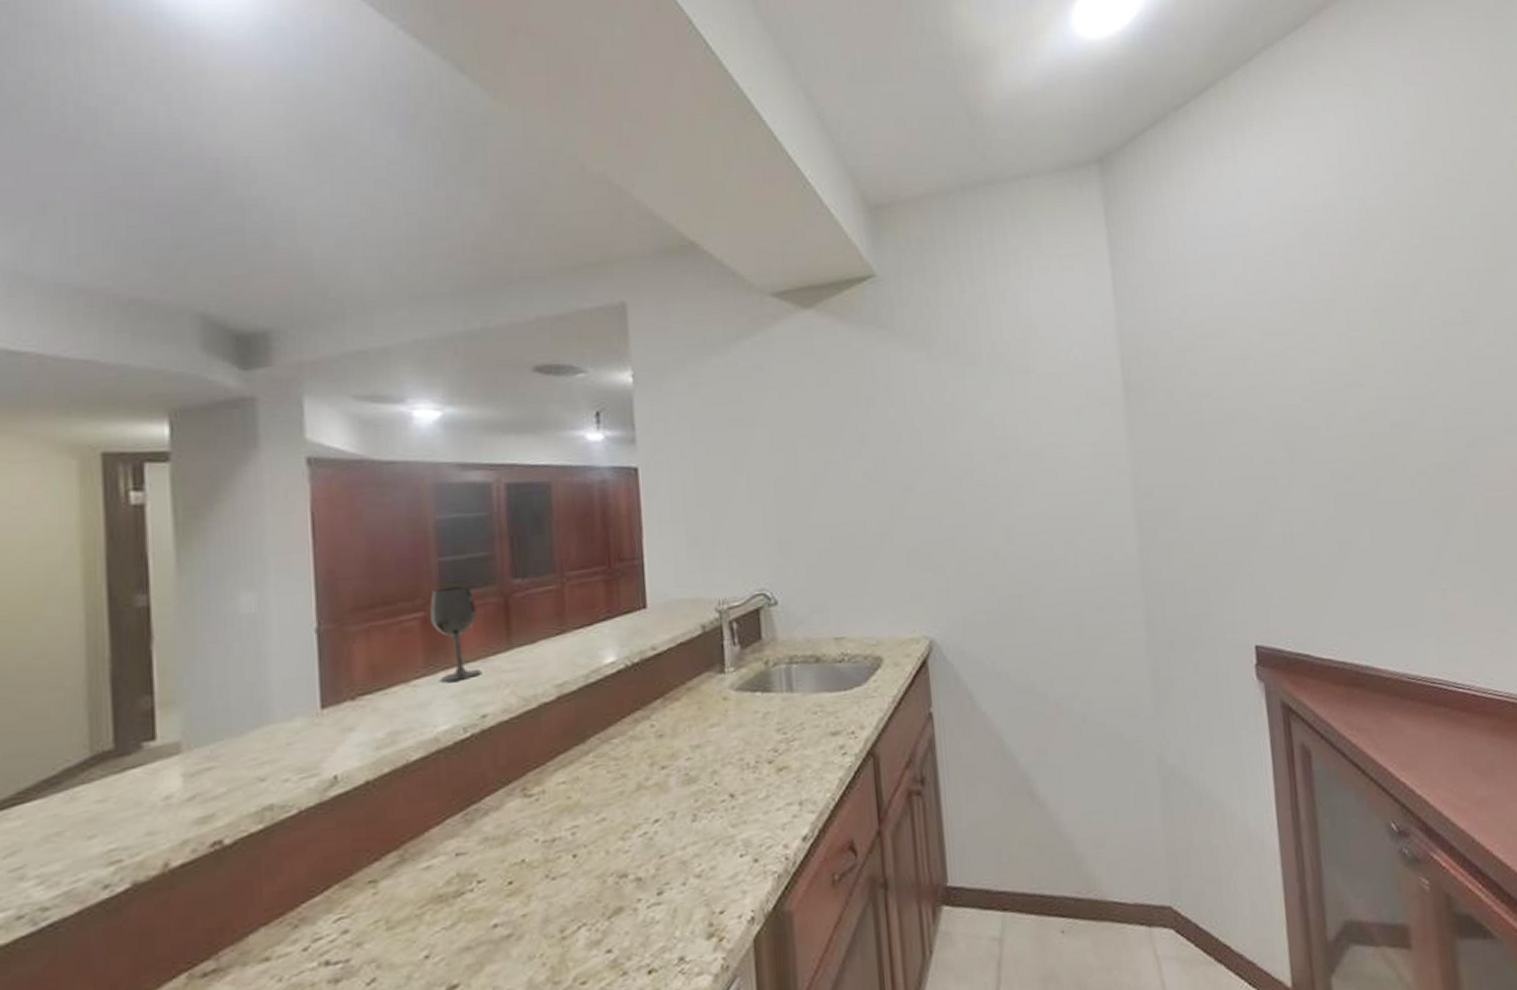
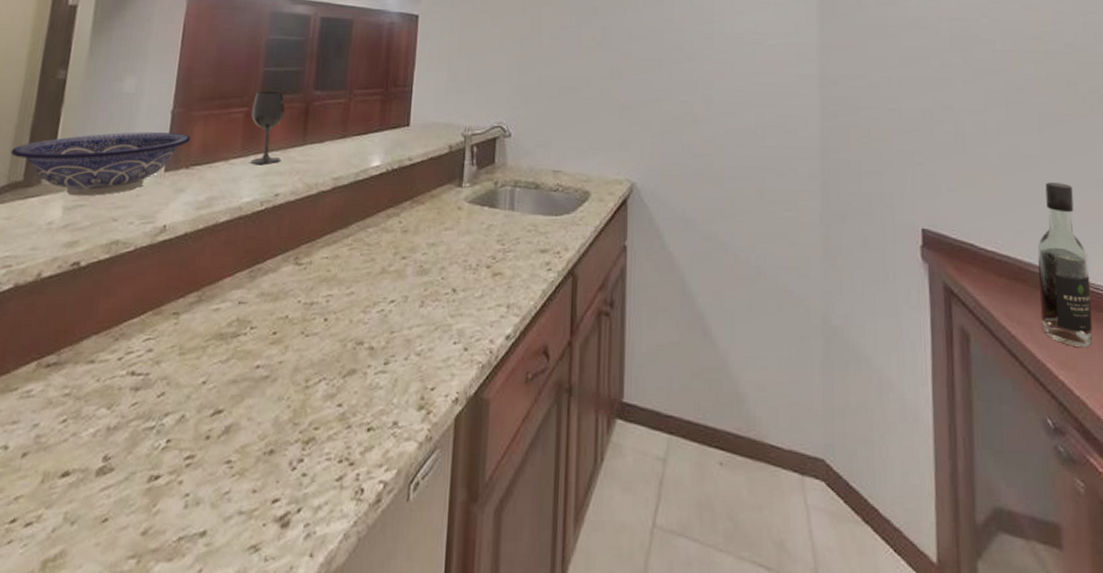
decorative bowl: none [86,656,351,758] -> present [10,132,191,197]
bottle: none [1373,576,1431,747] -> present [1037,182,1093,348]

